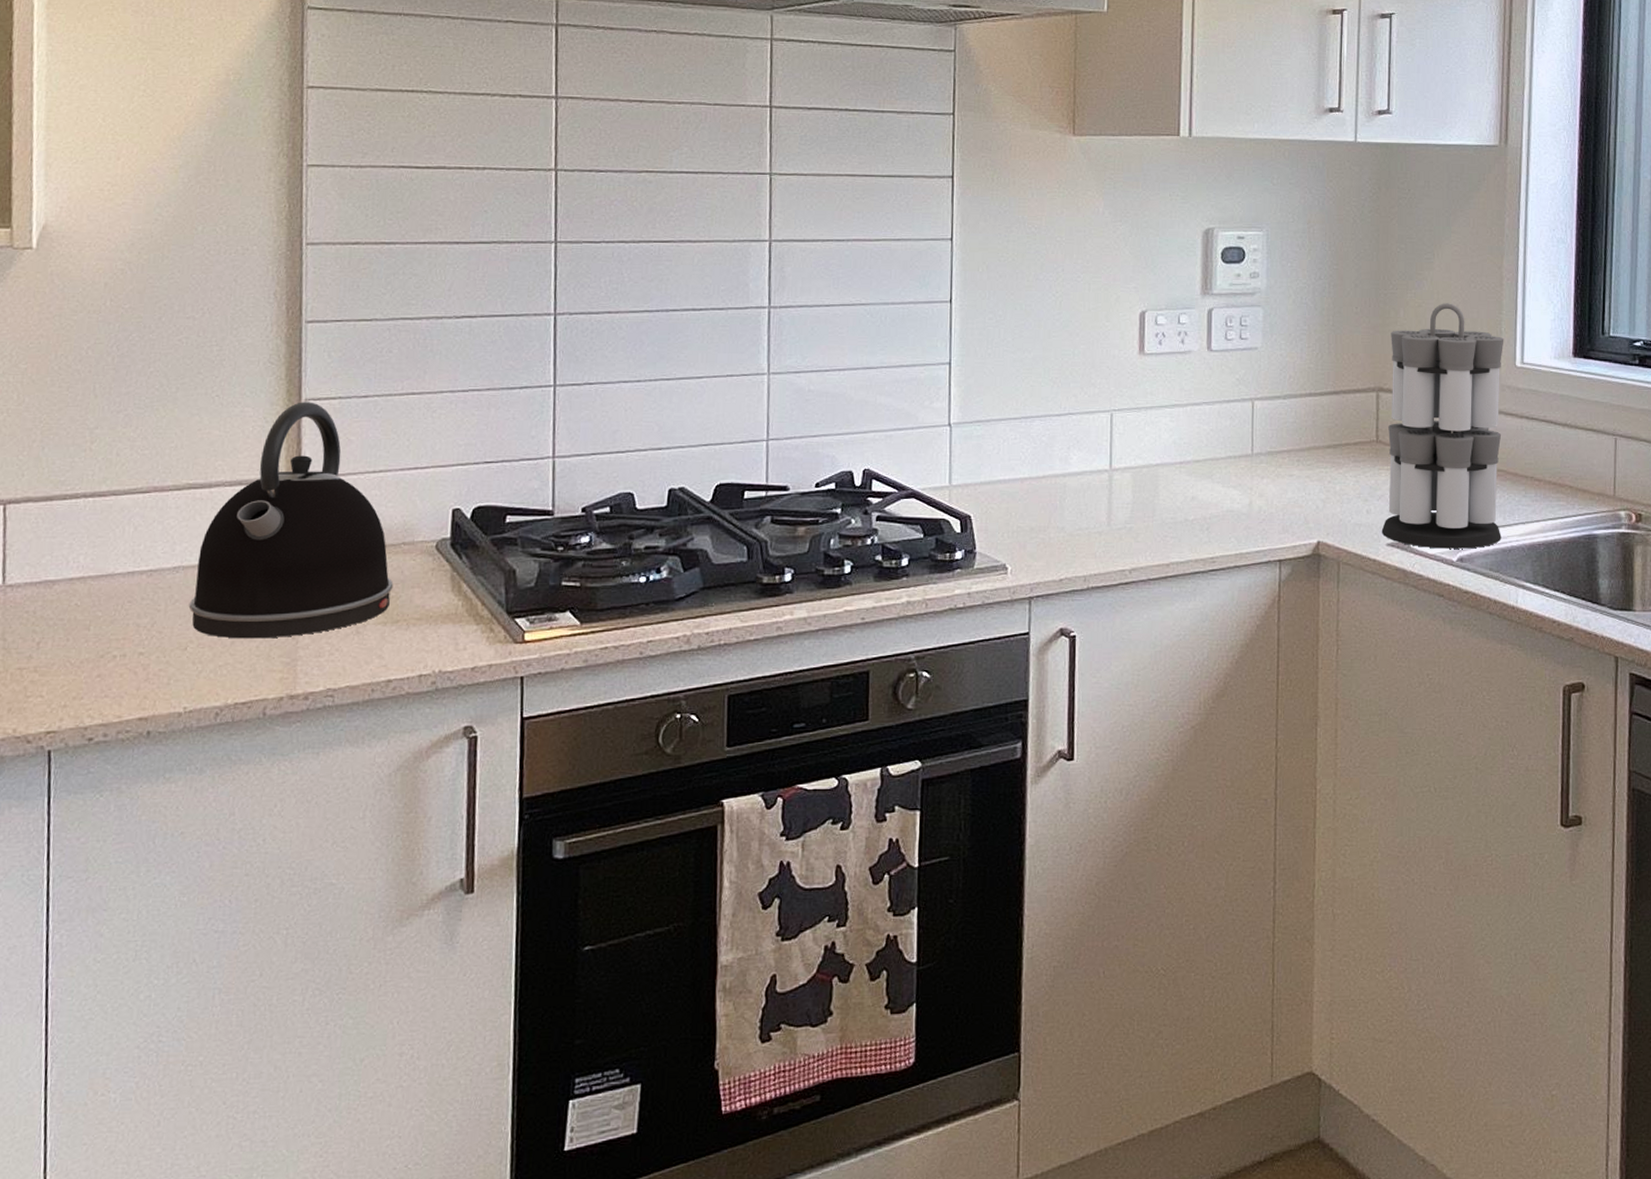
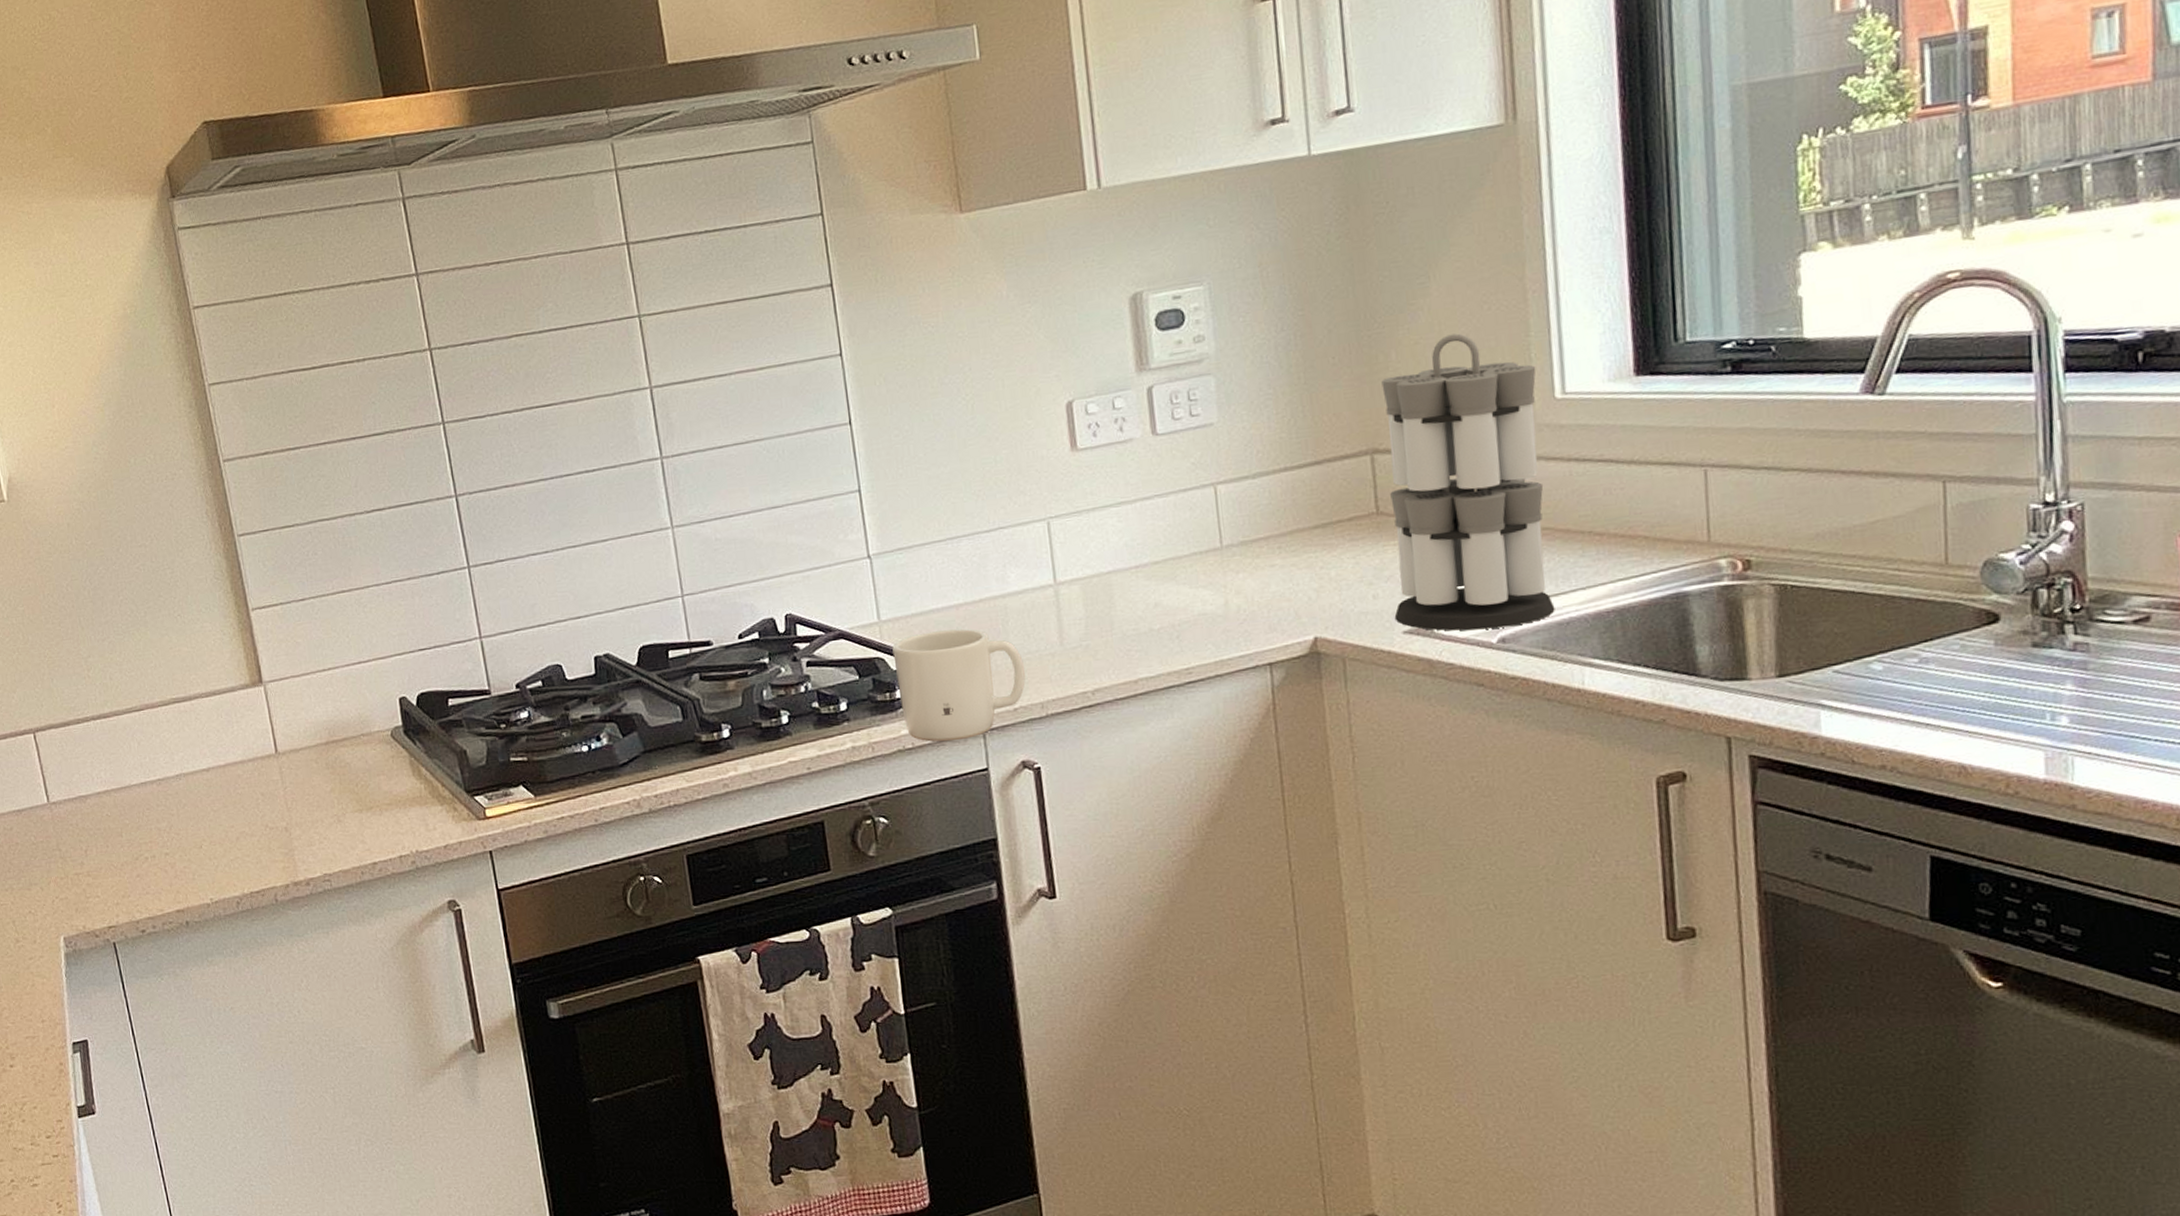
kettle: present [188,402,394,639] -> none [193,610,362,835]
mug: none [958,500,1075,604] -> present [892,629,1026,742]

